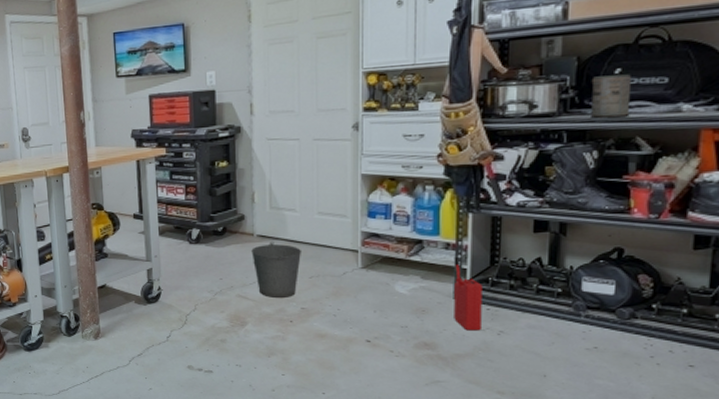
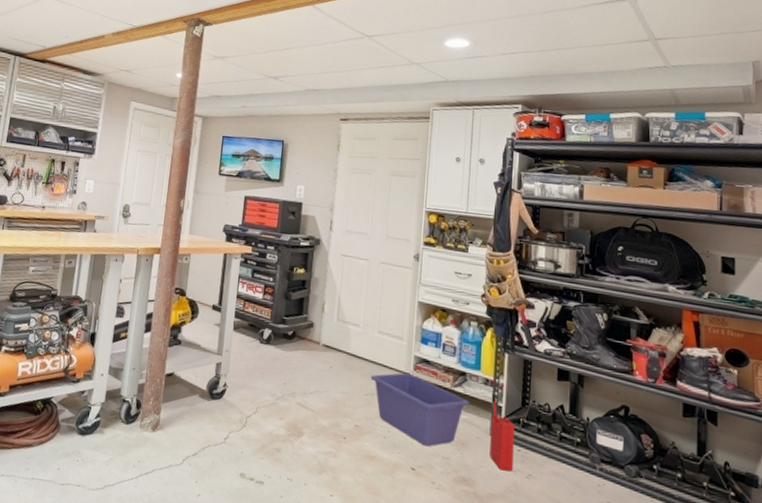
bucket: present [251,242,303,298] -> none [315,353,362,412]
storage bin: none [313,249,429,318] -> present [370,372,470,447]
paint can: present [591,74,631,119] -> none [601,250,630,289]

